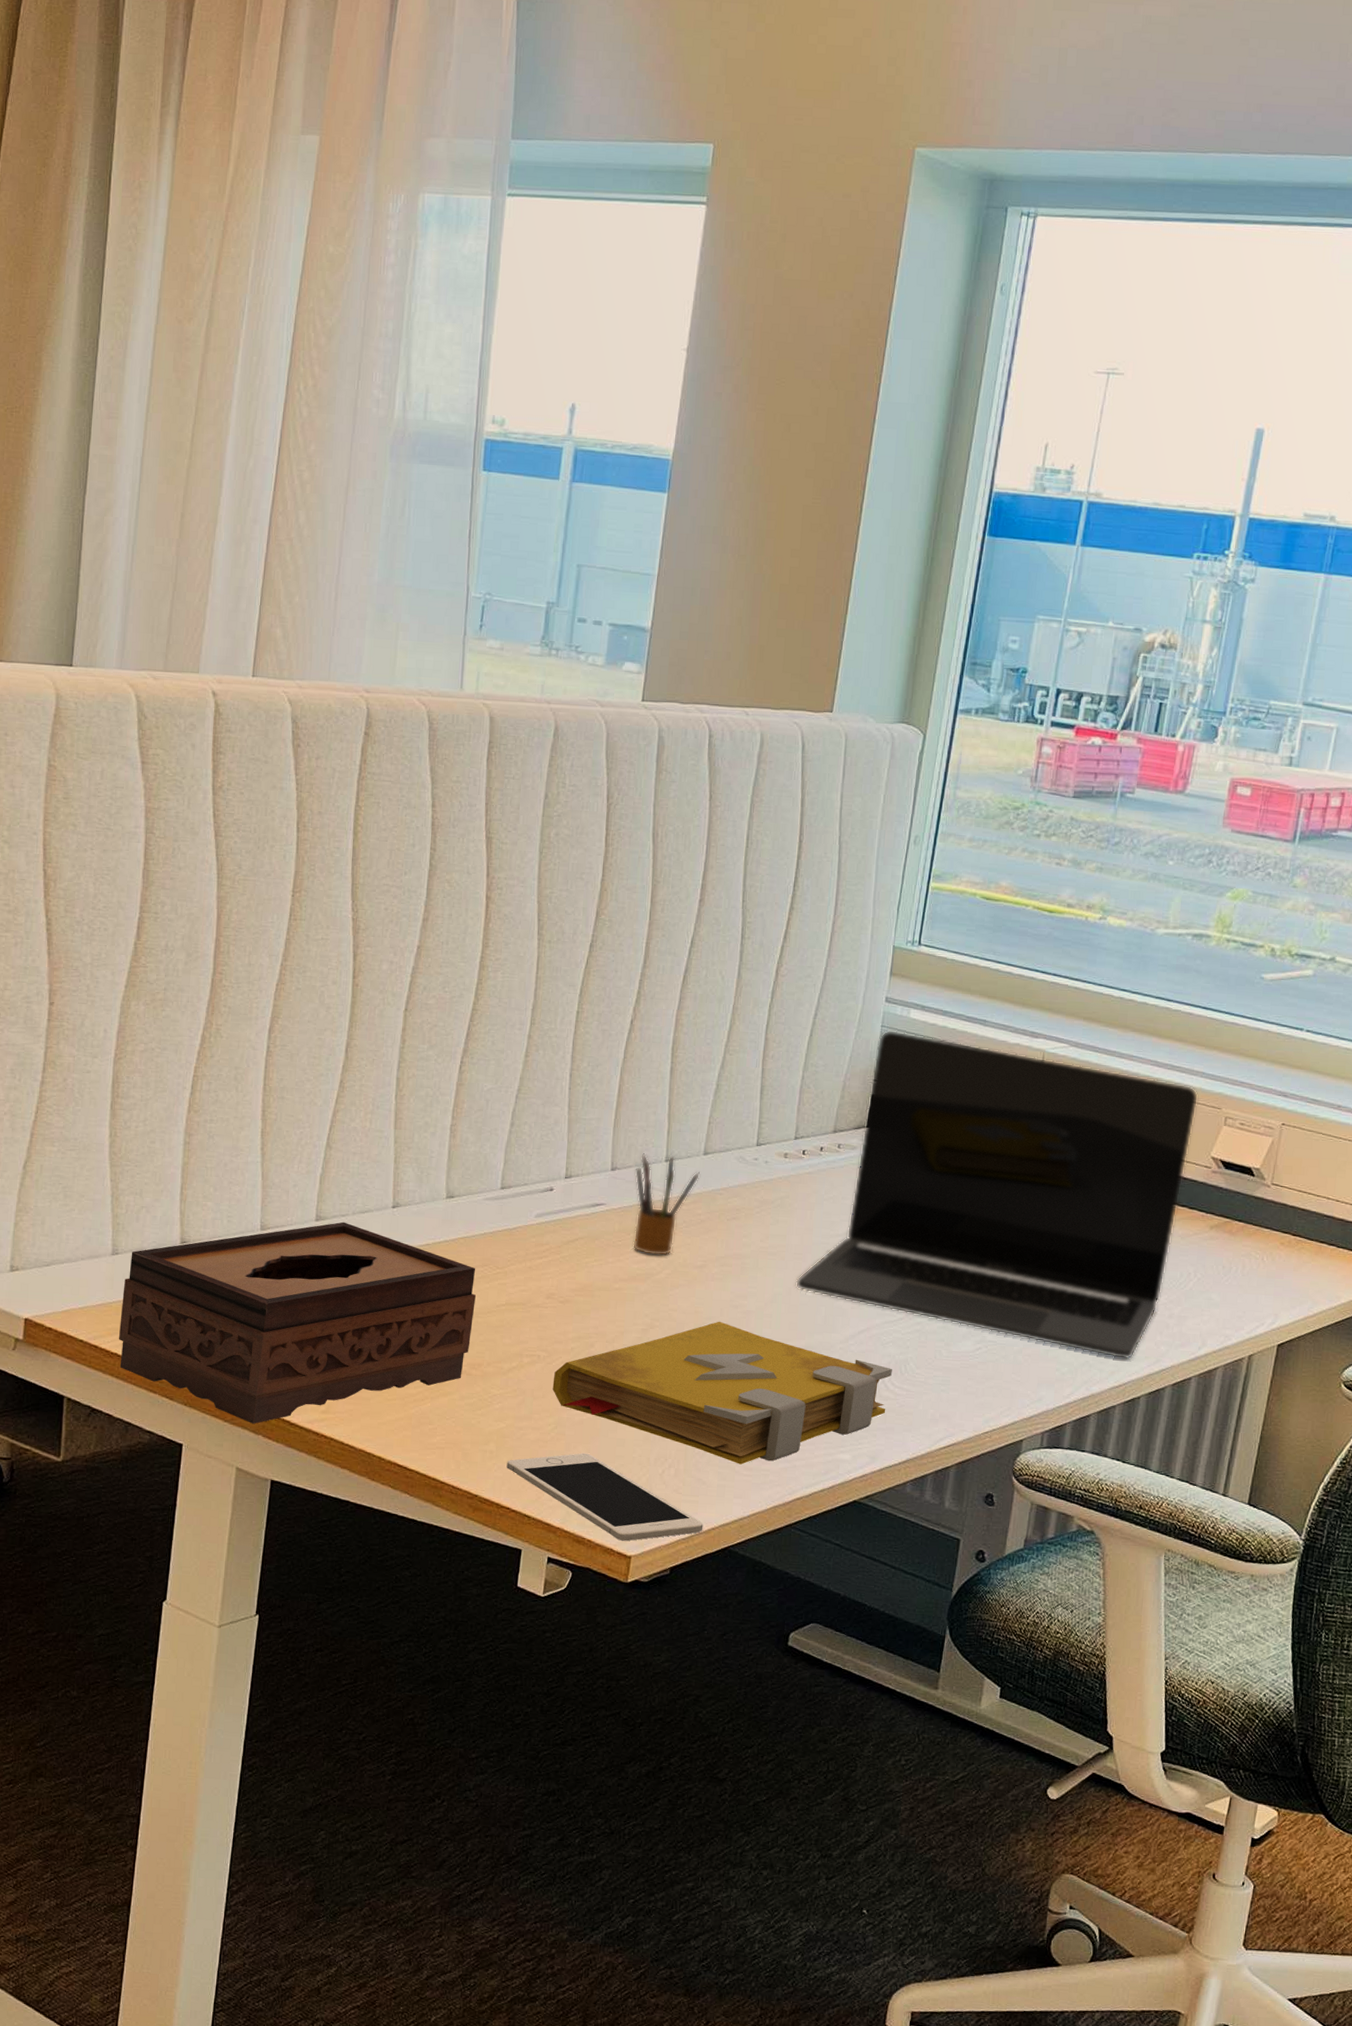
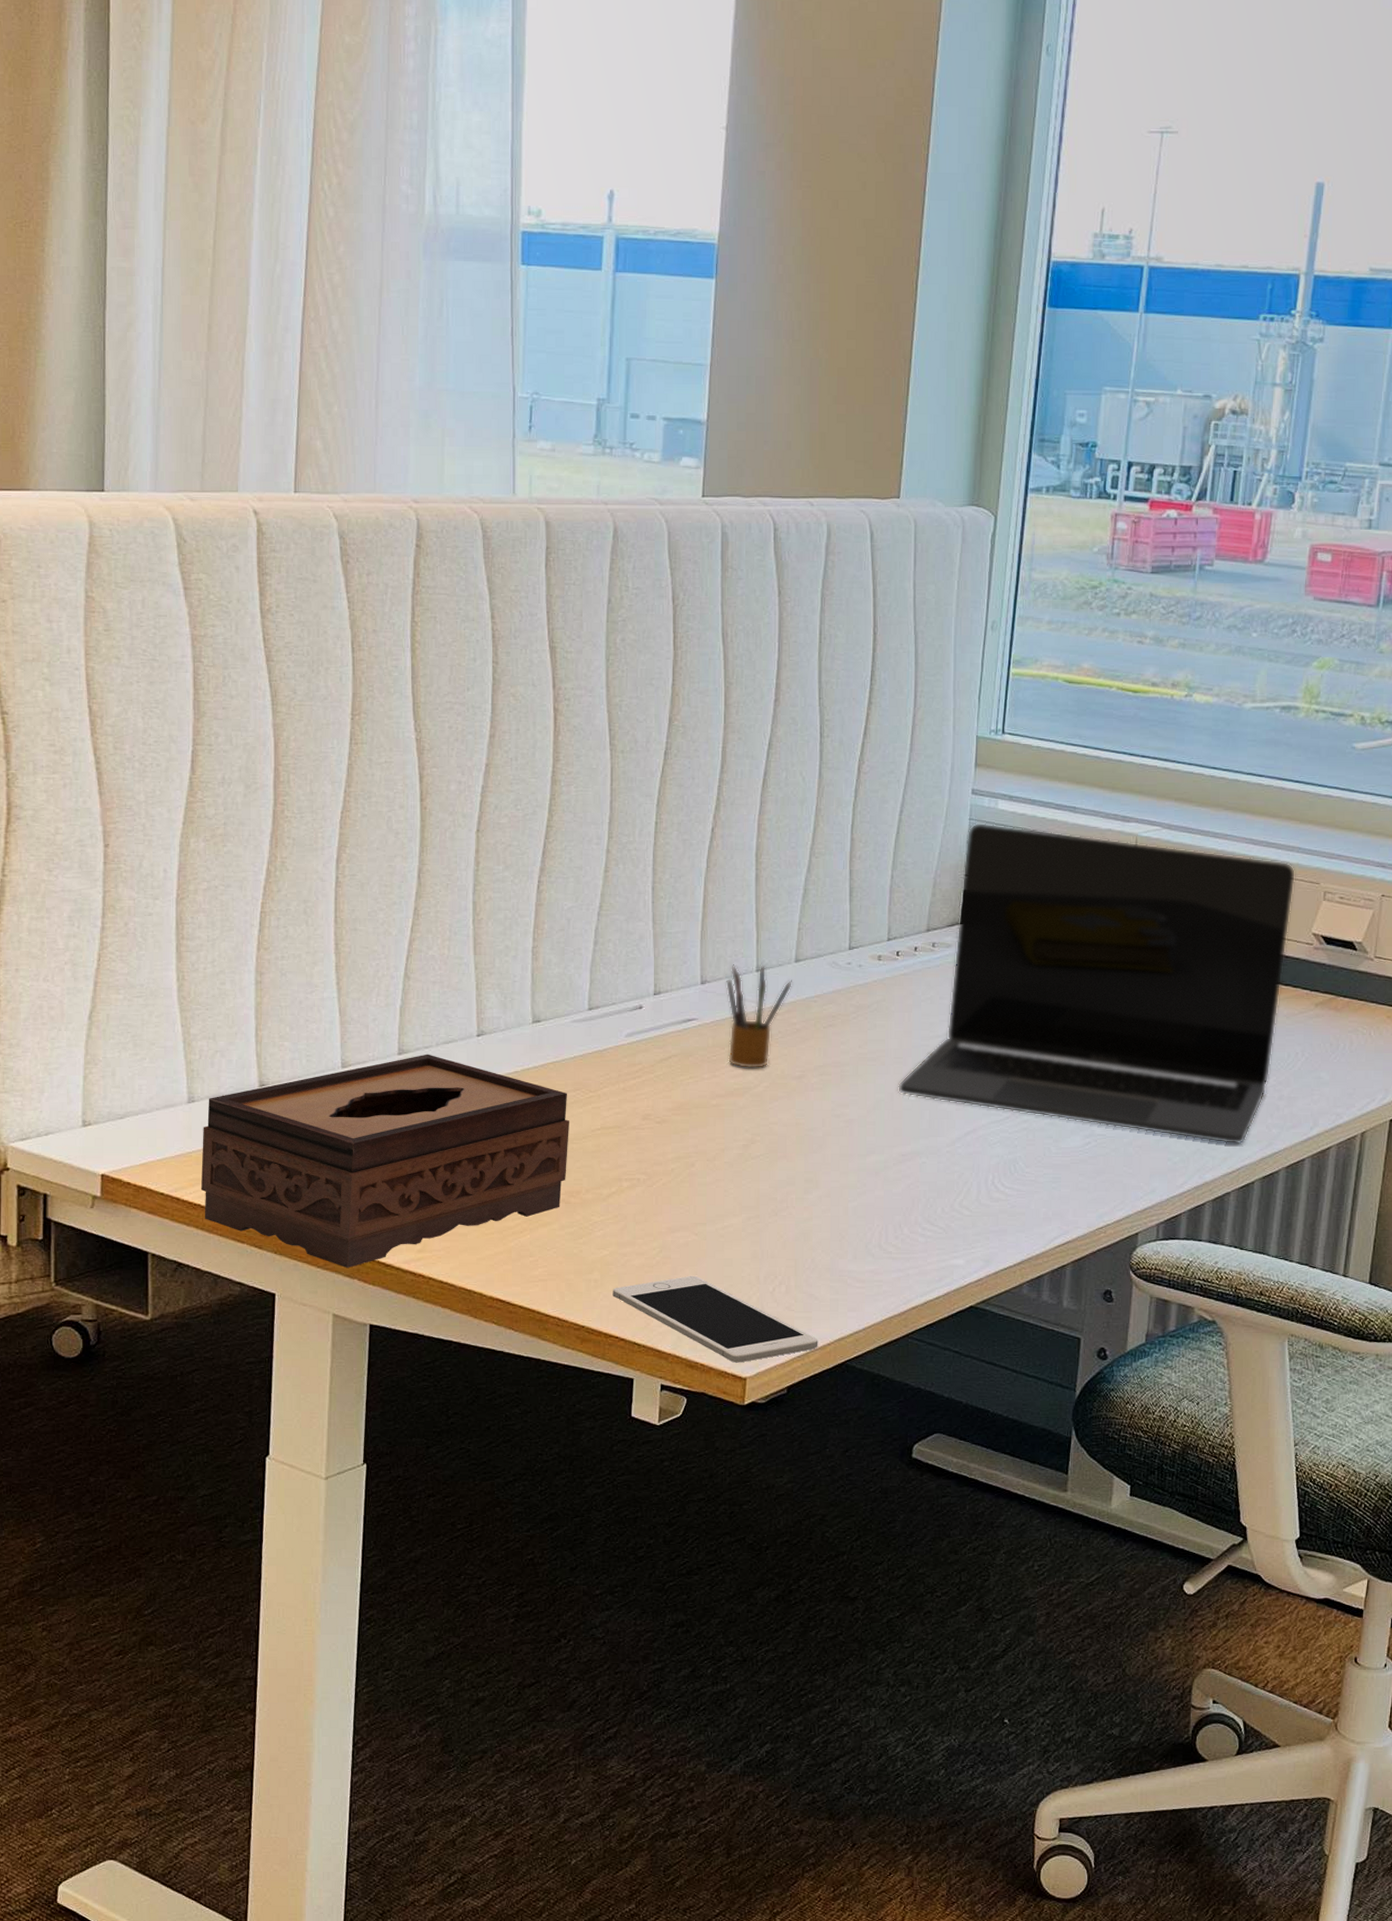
spell book: present [552,1321,892,1465] -> none [654,1132,1001,1277]

